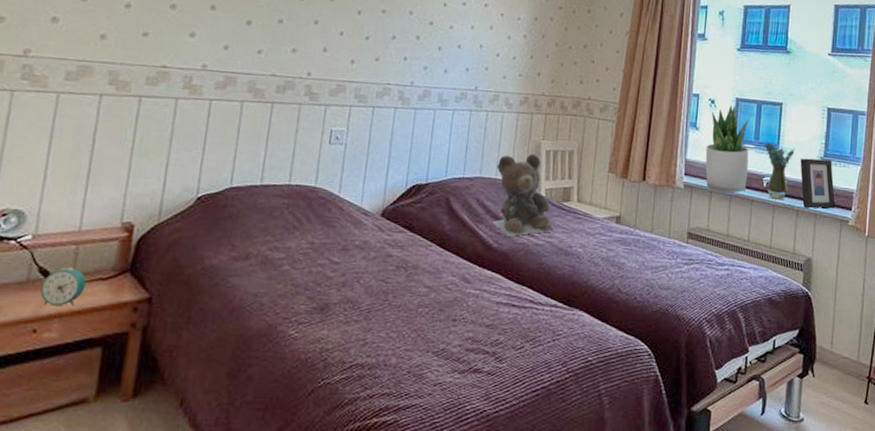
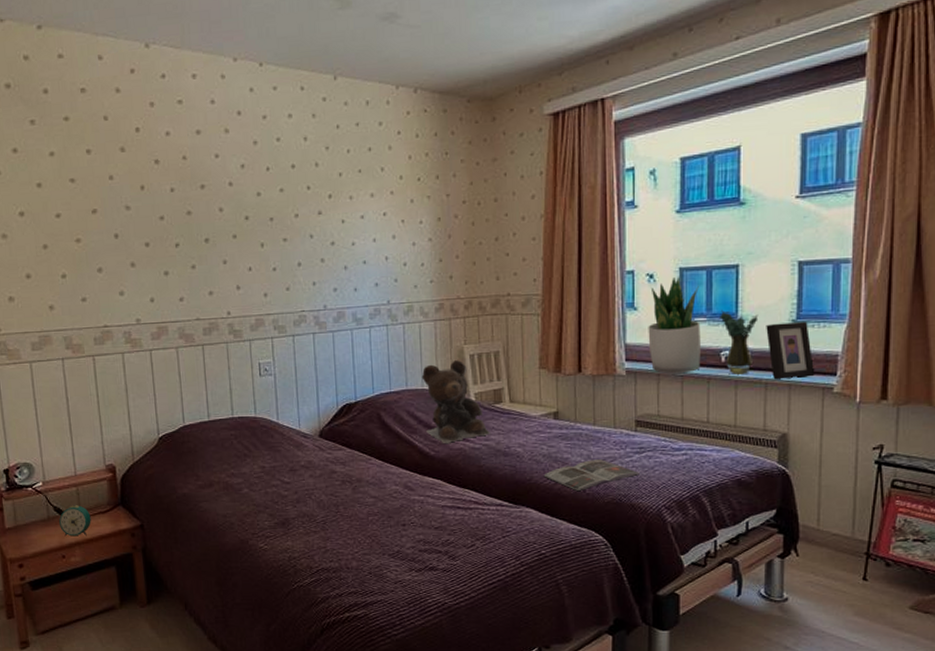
magazine: none [599,267,687,298] -> present [543,459,640,492]

